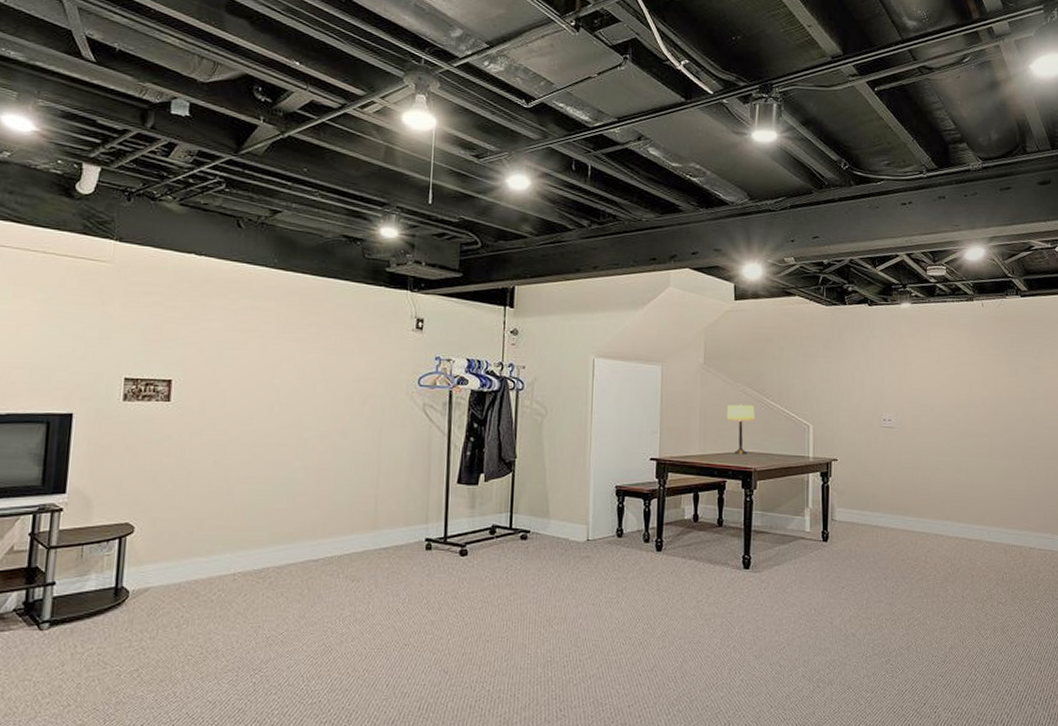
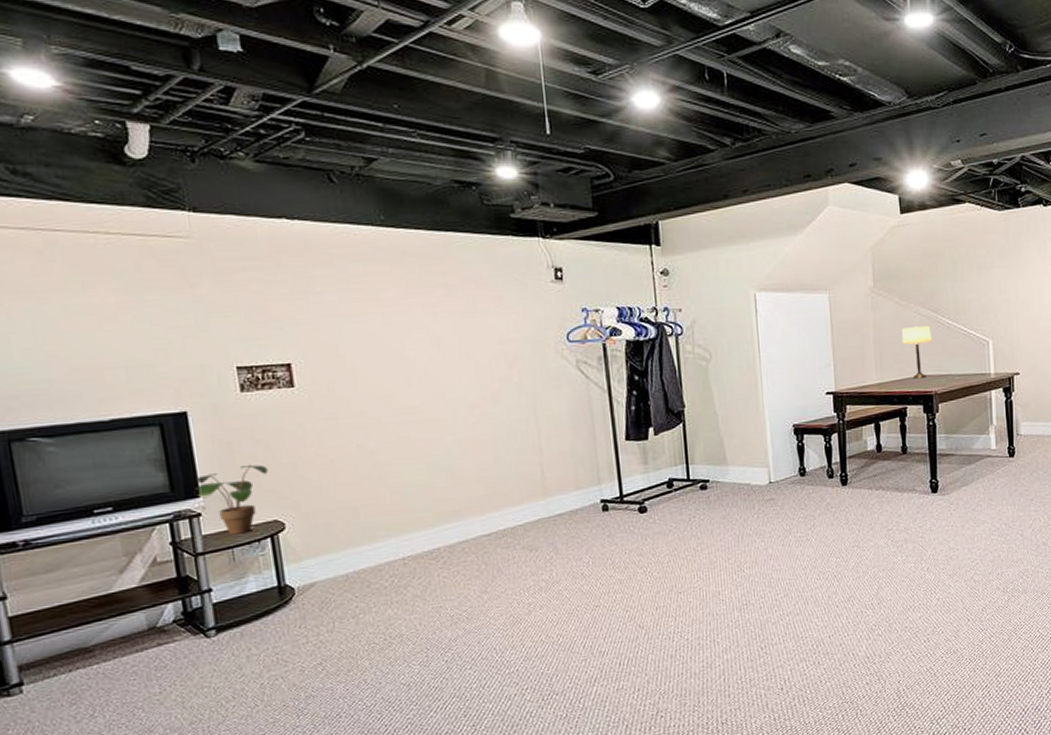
potted plant: none [62,467,131,533] -> present [194,464,269,535]

